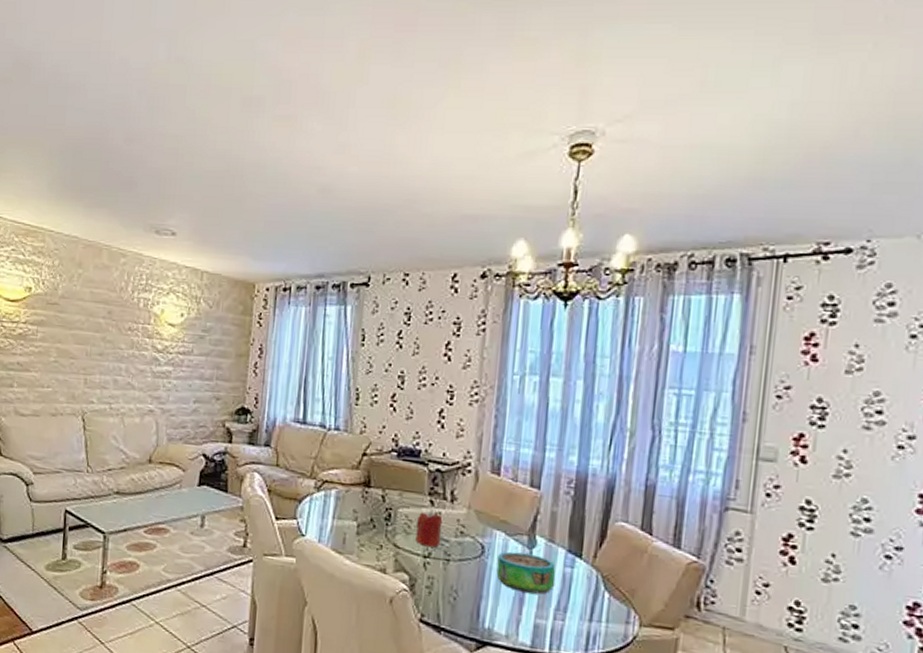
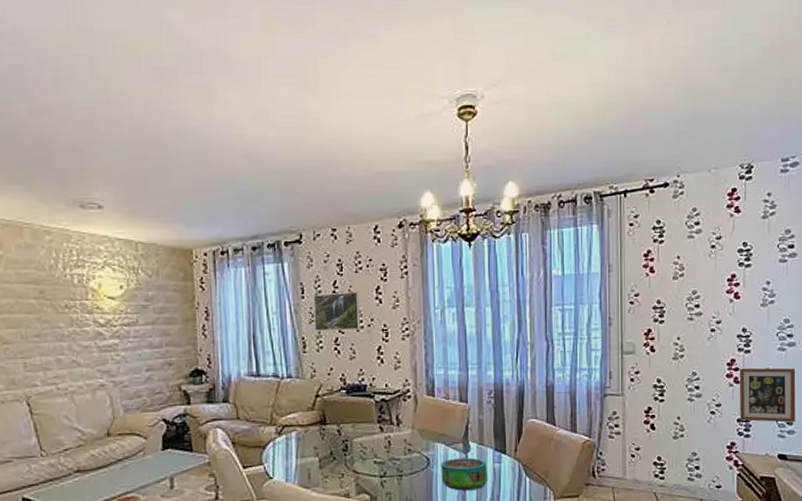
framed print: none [371,343,426,387] -> present [313,291,360,332]
candle: present [415,510,443,547] -> none [371,436,393,468]

